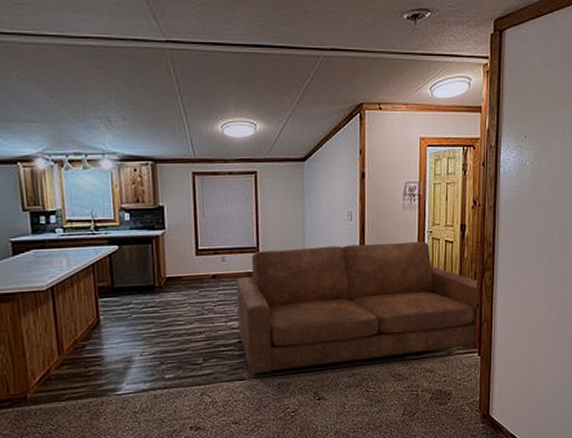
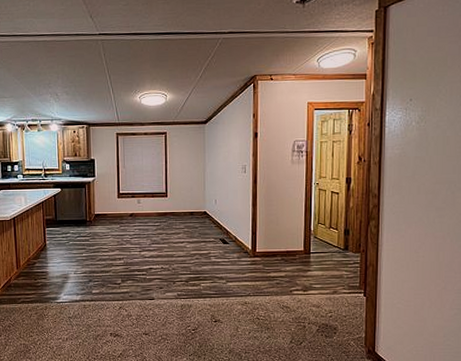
sofa: present [236,241,479,375] -> none [148,191,365,297]

